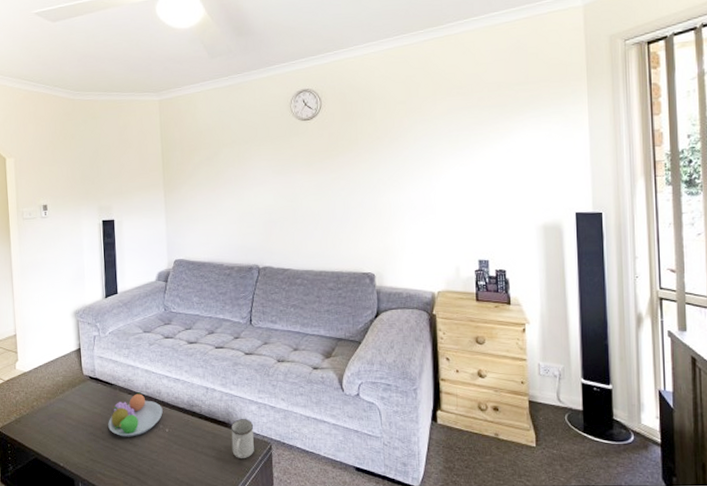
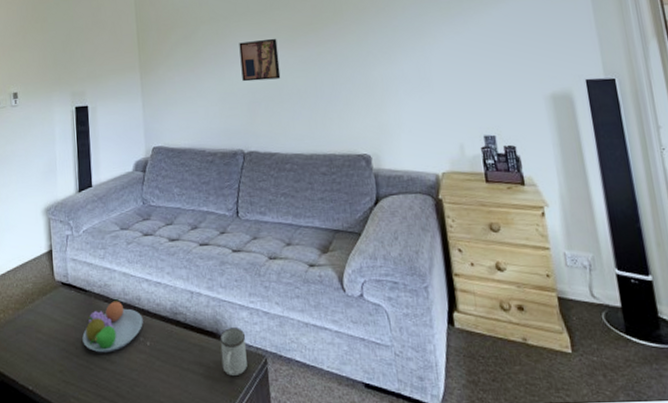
wall art: none [258,163,296,203] -> present [239,38,281,82]

